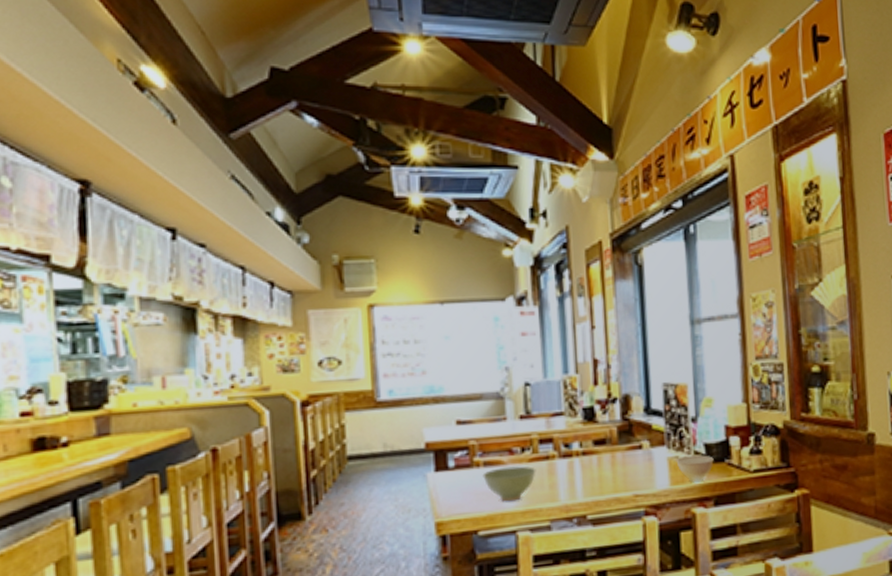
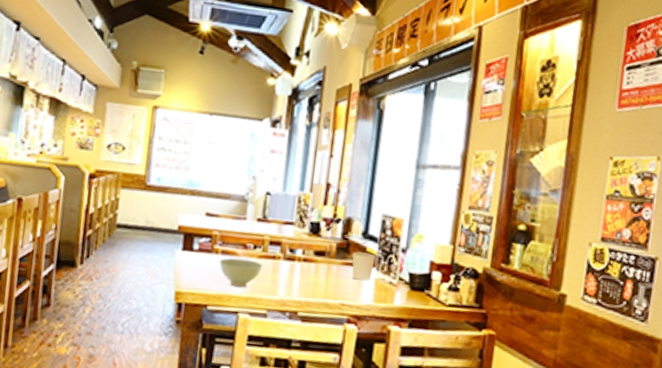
dixie cup: none [637,430,664,465] -> present [352,251,376,282]
bowl: present [676,455,714,483] -> none [382,280,415,305]

